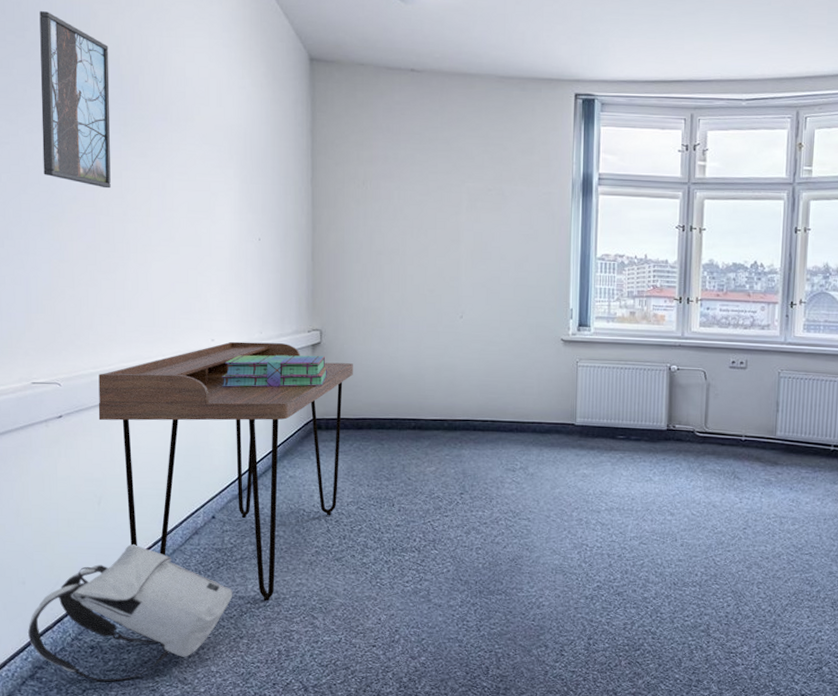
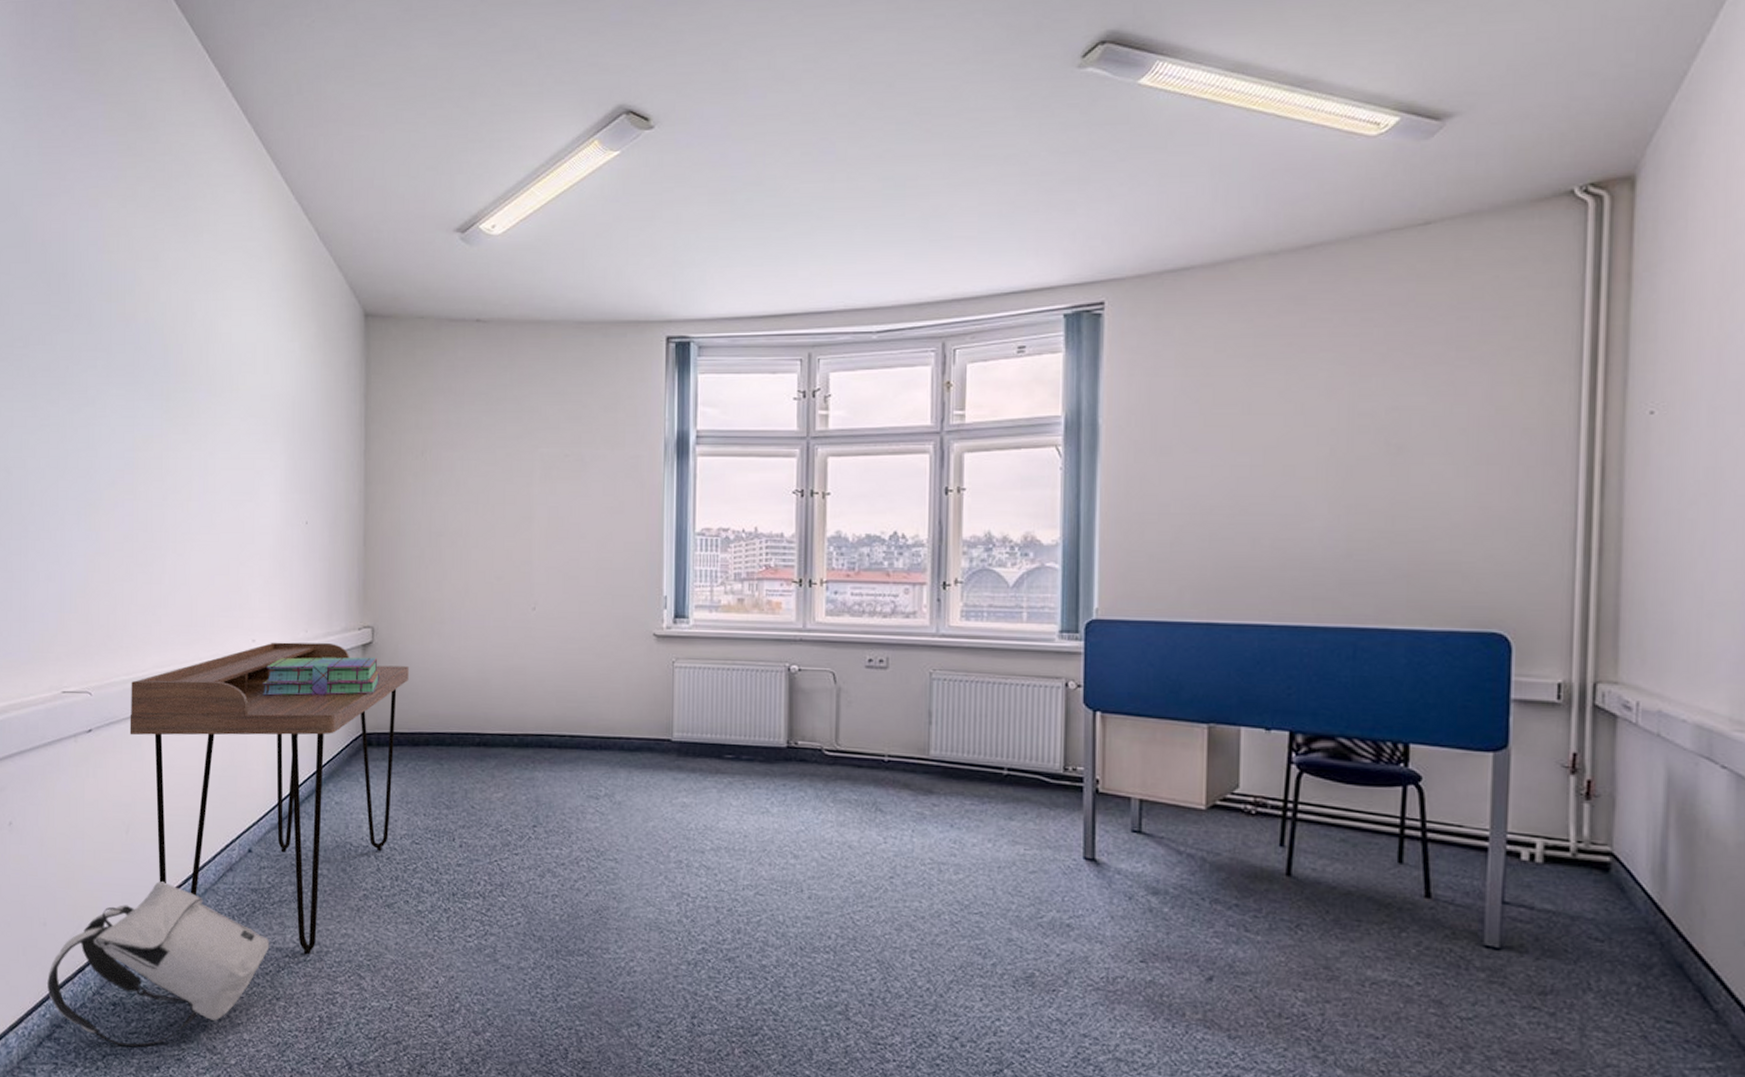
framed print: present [39,11,111,189] -> none [82,281,153,471]

